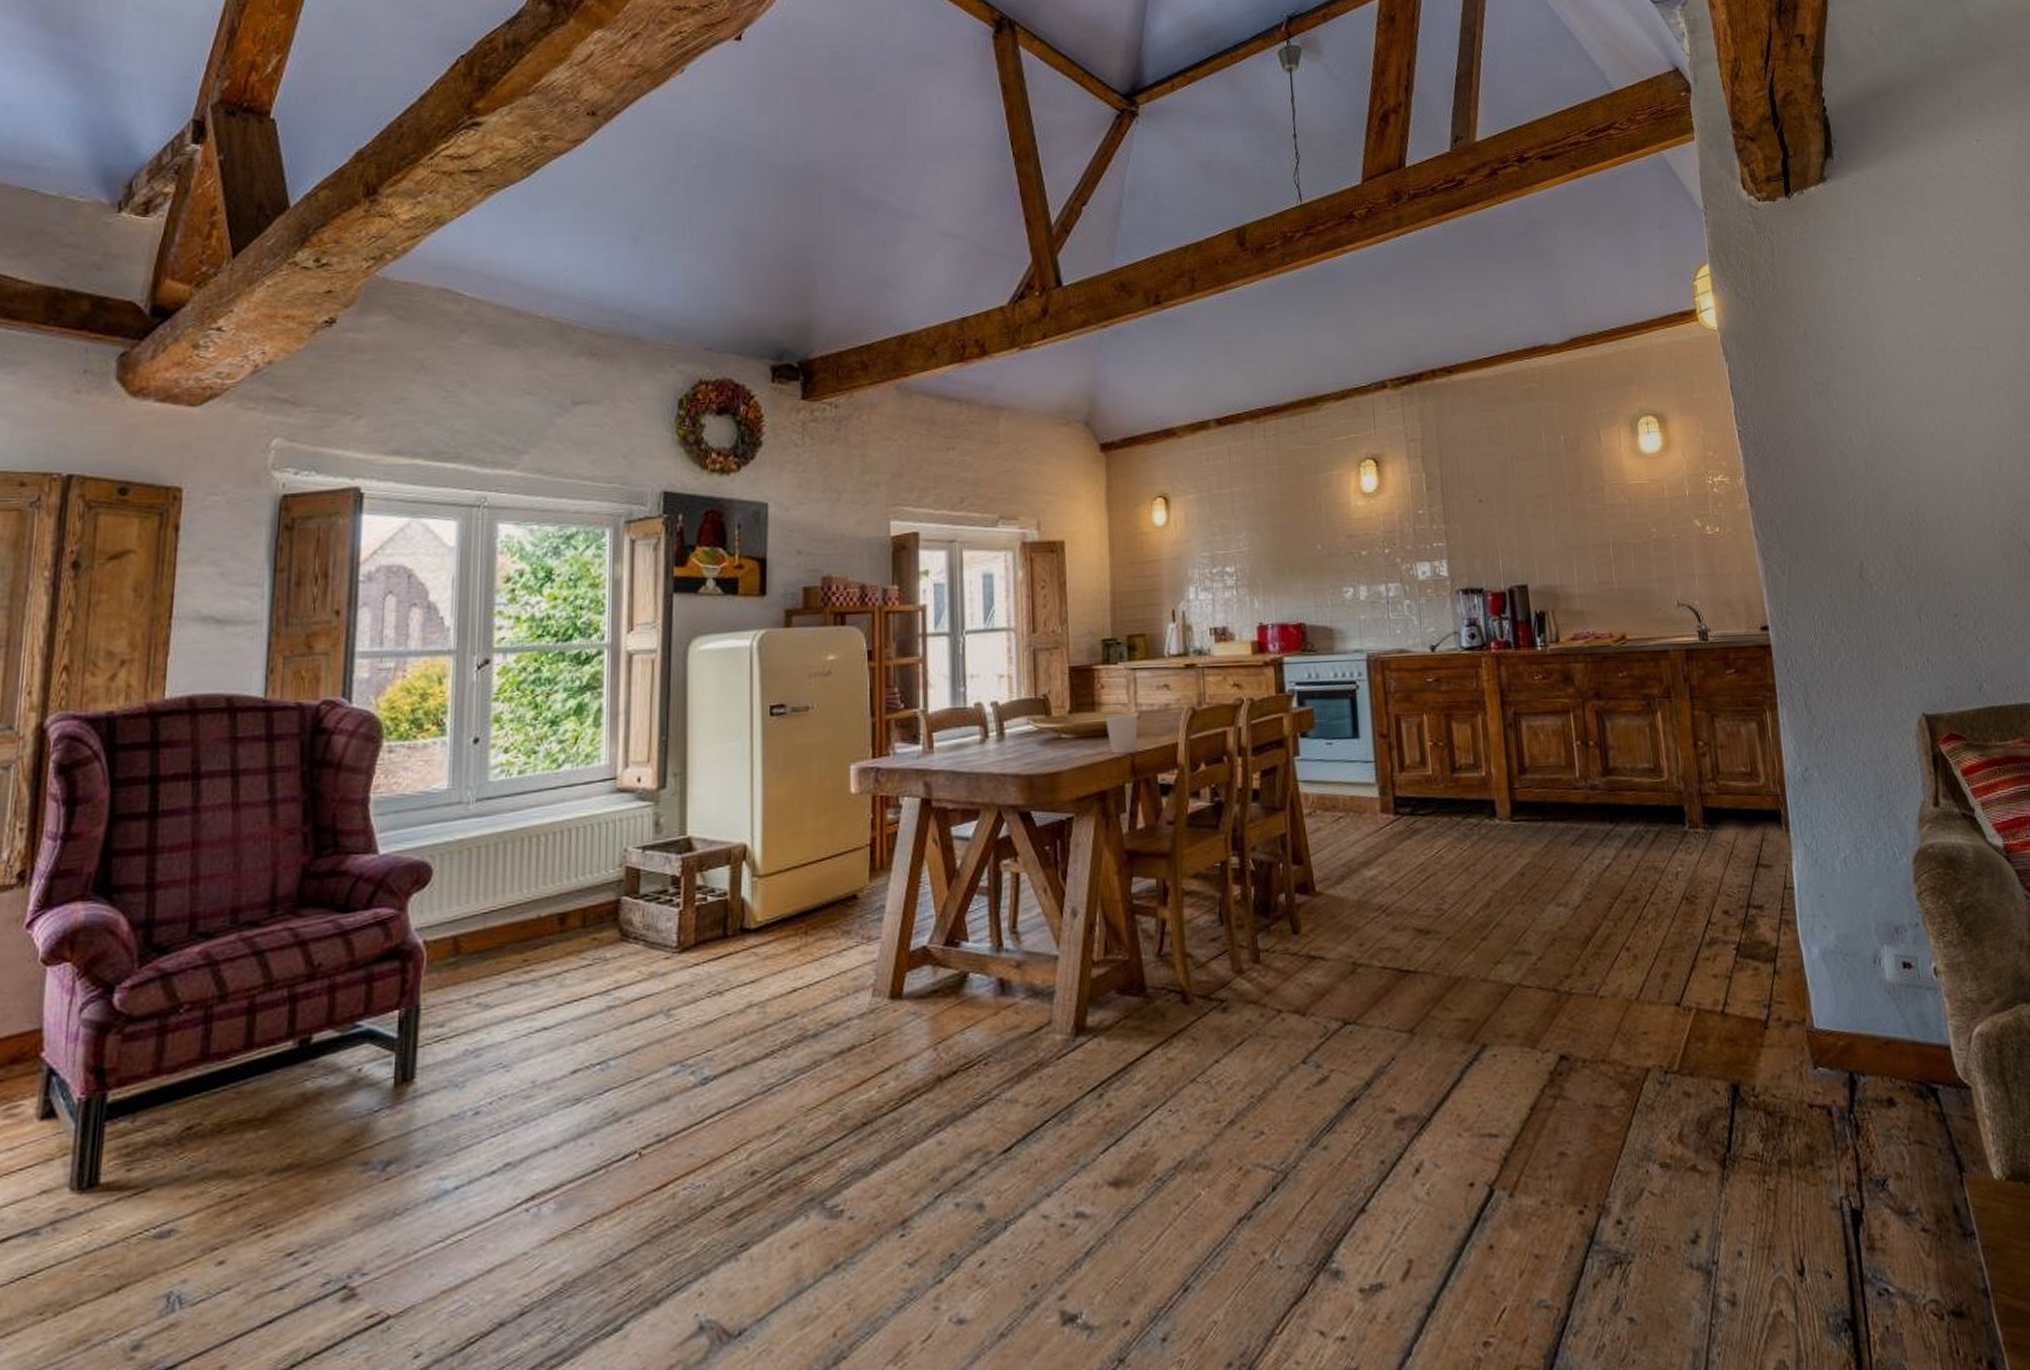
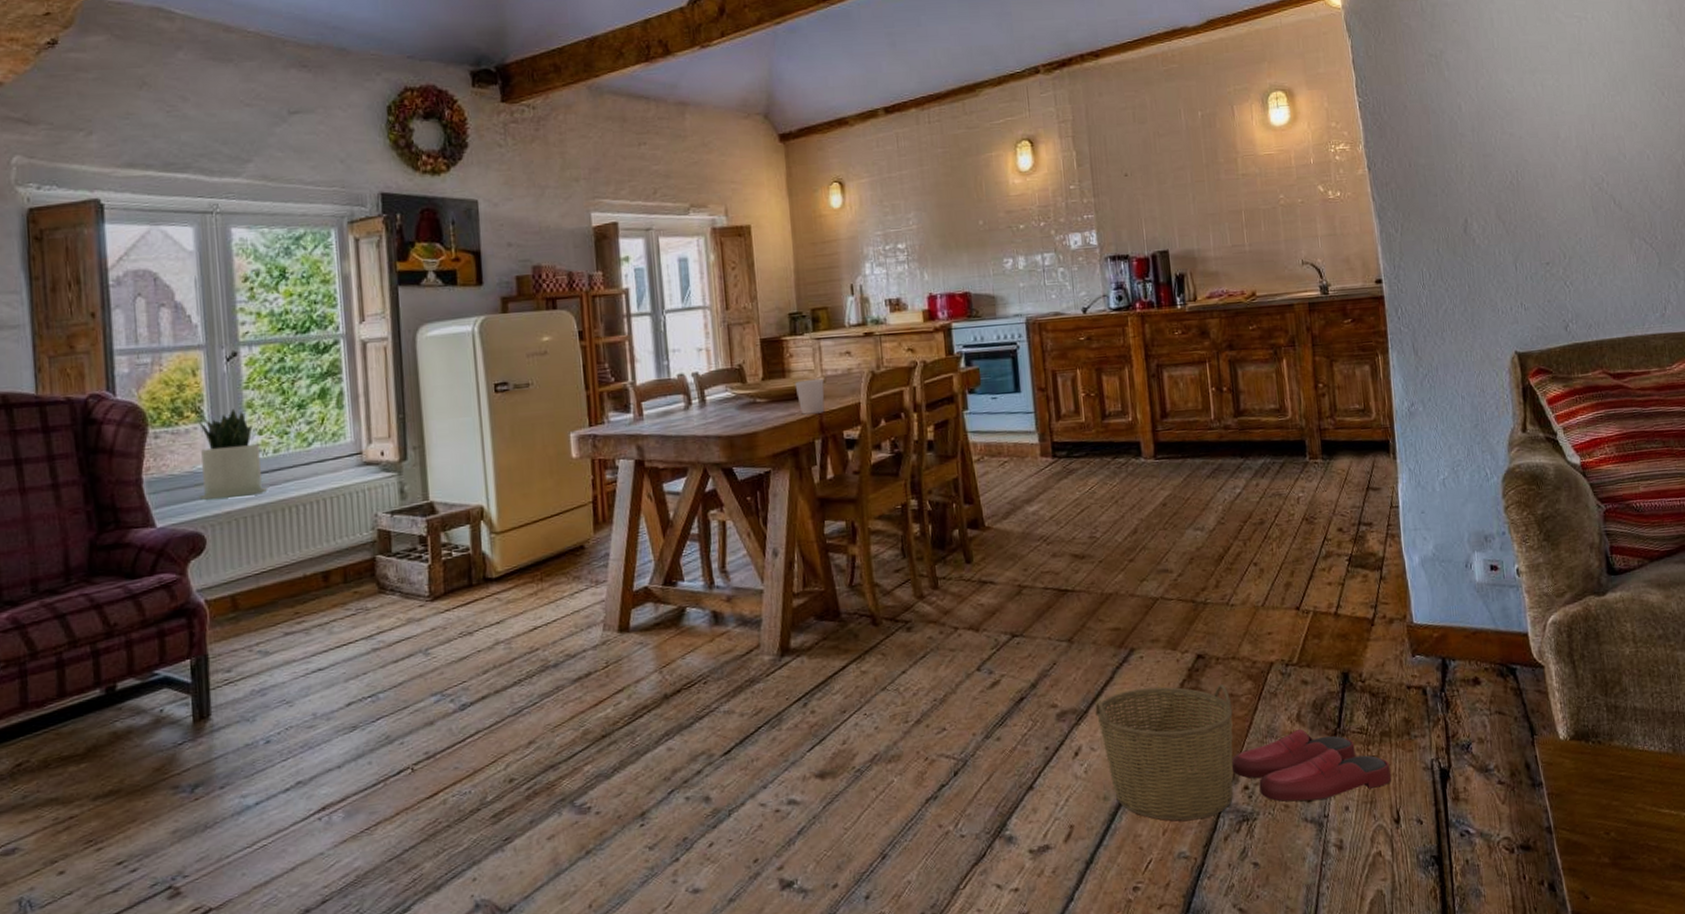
planter: none [429,722,508,826] -> present [196,408,268,501]
basket: none [1439,1091,1604,1261] -> present [1095,683,1234,821]
slippers: none [1601,1151,1793,1243] -> present [1231,728,1391,802]

